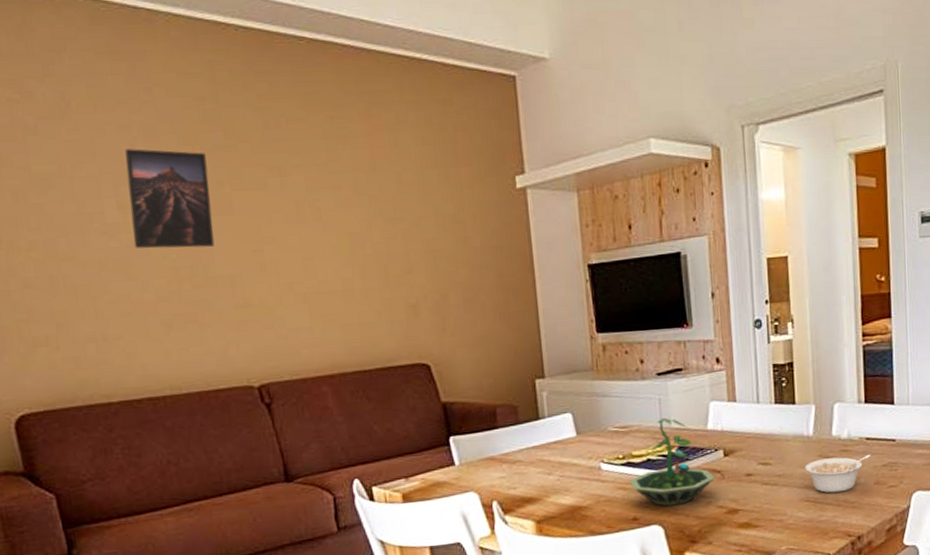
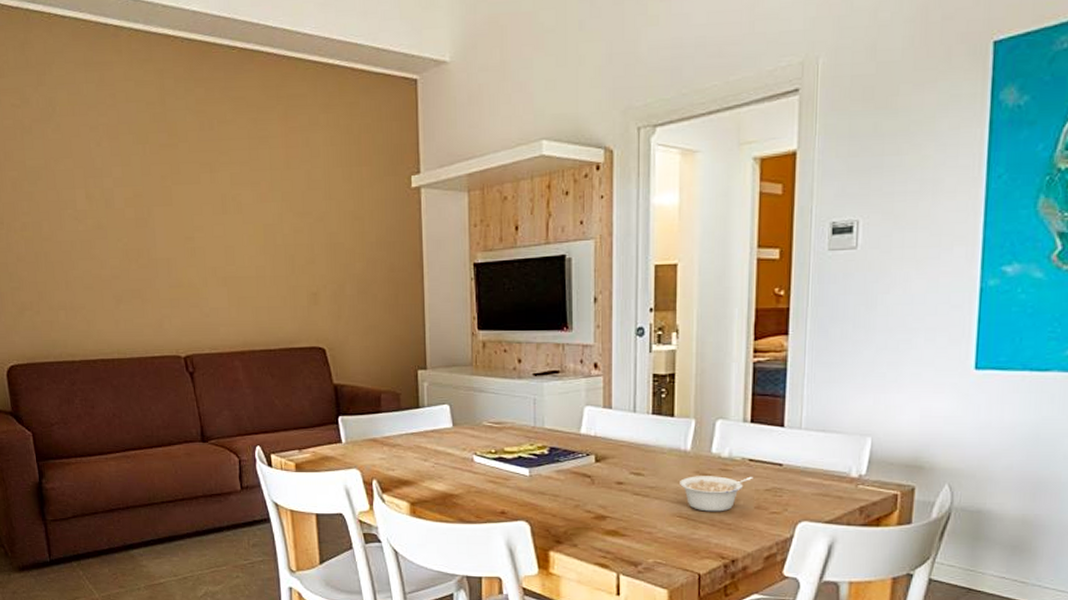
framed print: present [125,148,214,249] -> none [93,147,157,233]
terrarium: present [629,417,716,507] -> none [500,417,585,505]

